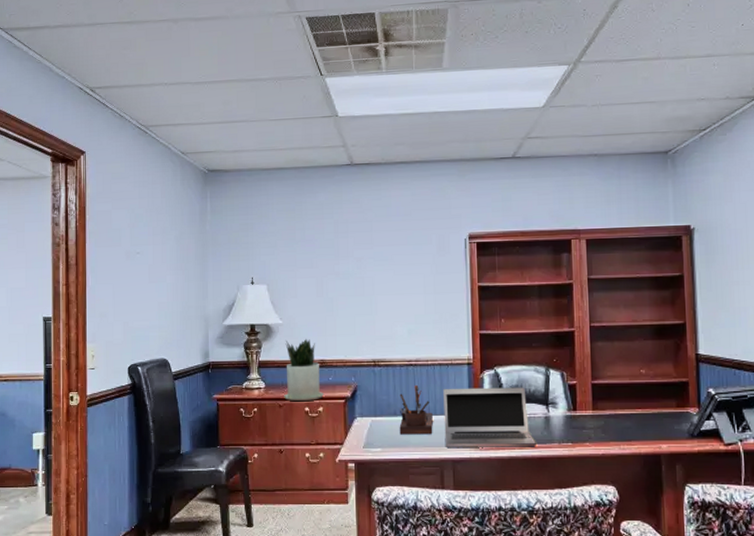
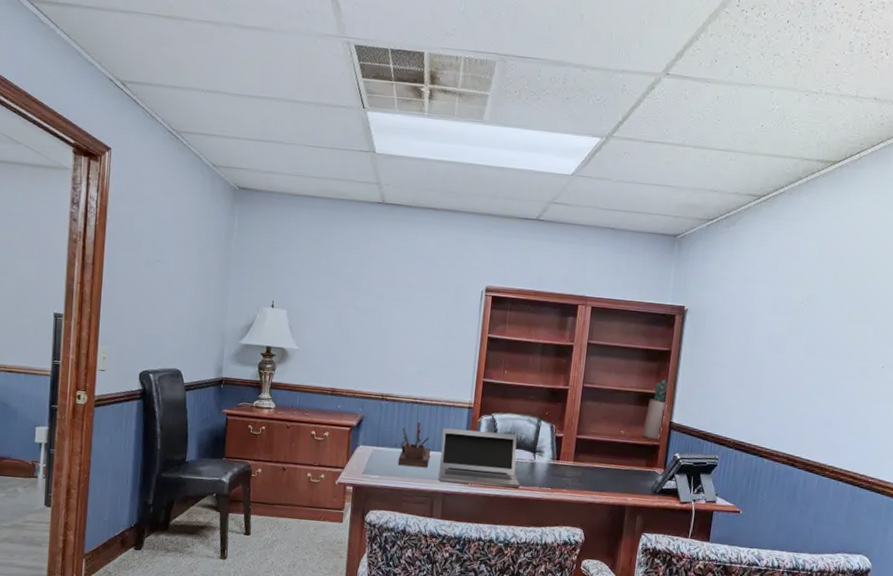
planter: present [284,338,324,402] -> none [292,366,331,426]
vase: none [666,303,690,376] -> present [642,376,671,440]

